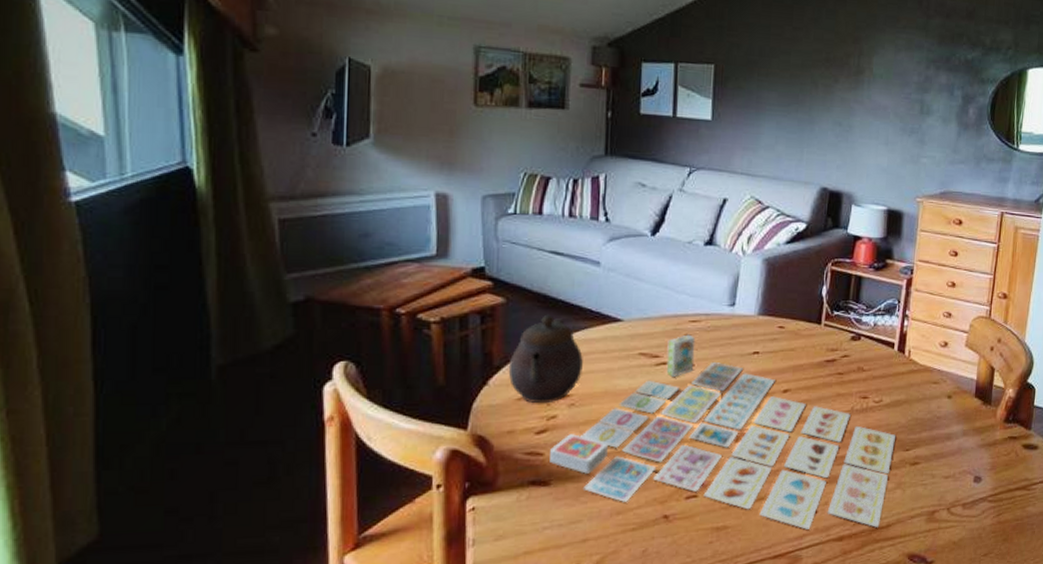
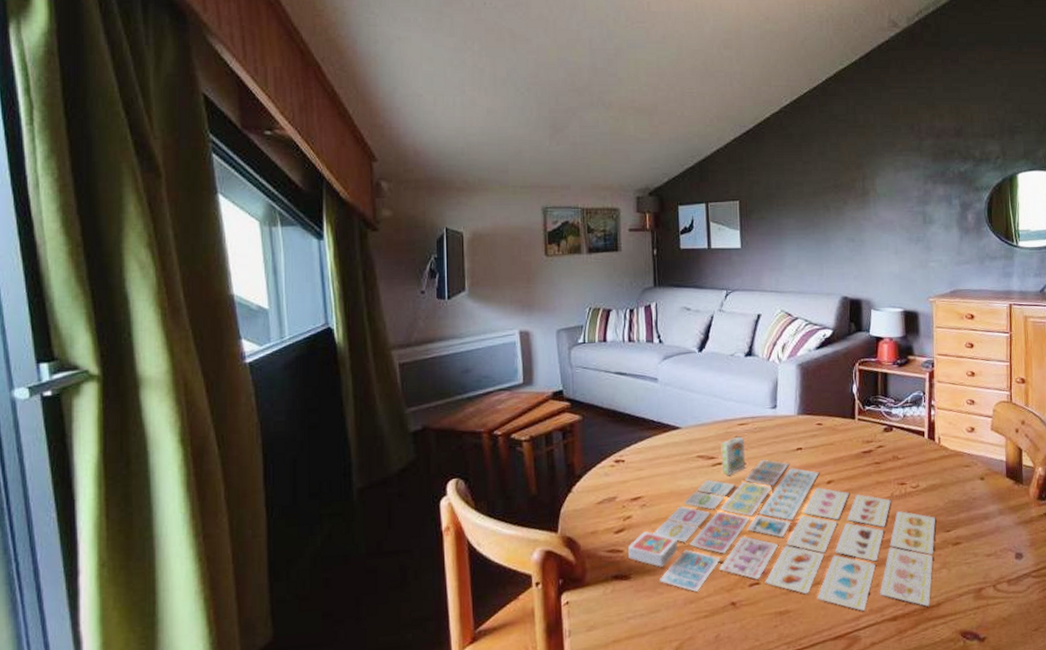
teapot: present [508,315,583,404] -> none [588,428,650,507]

